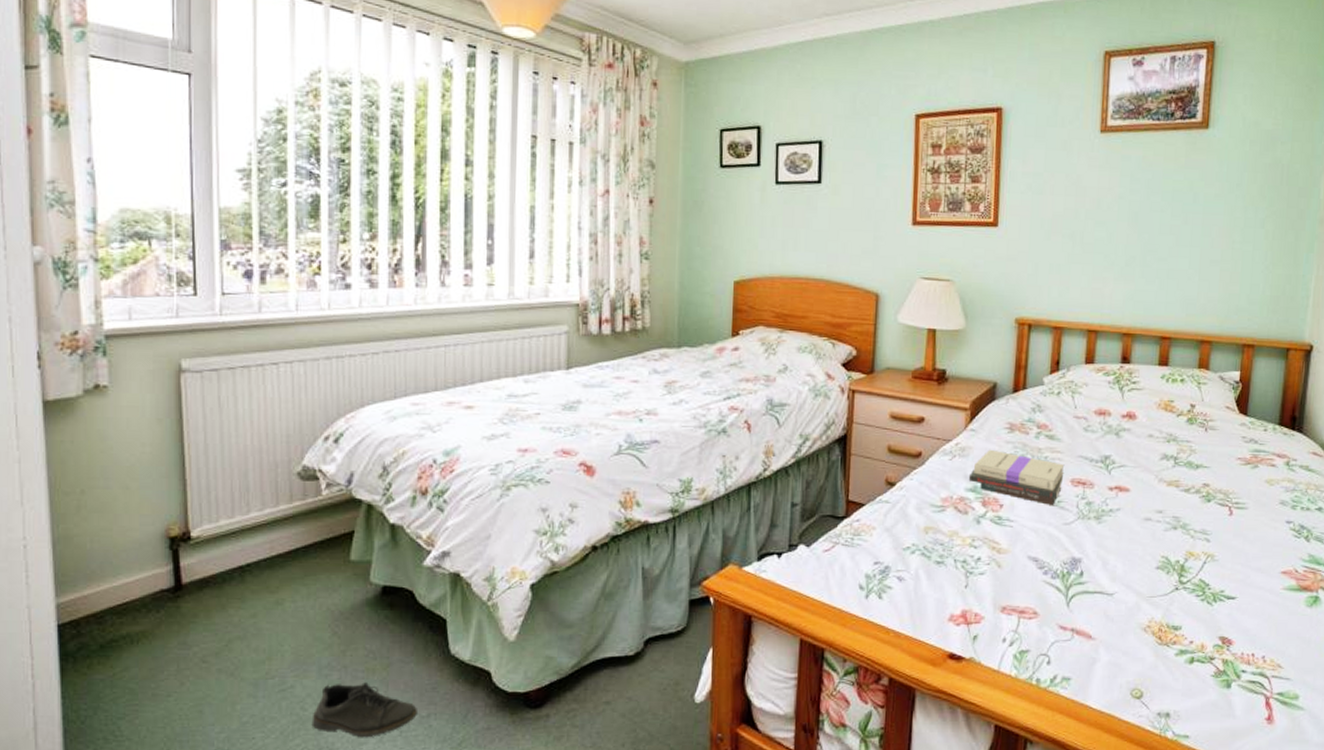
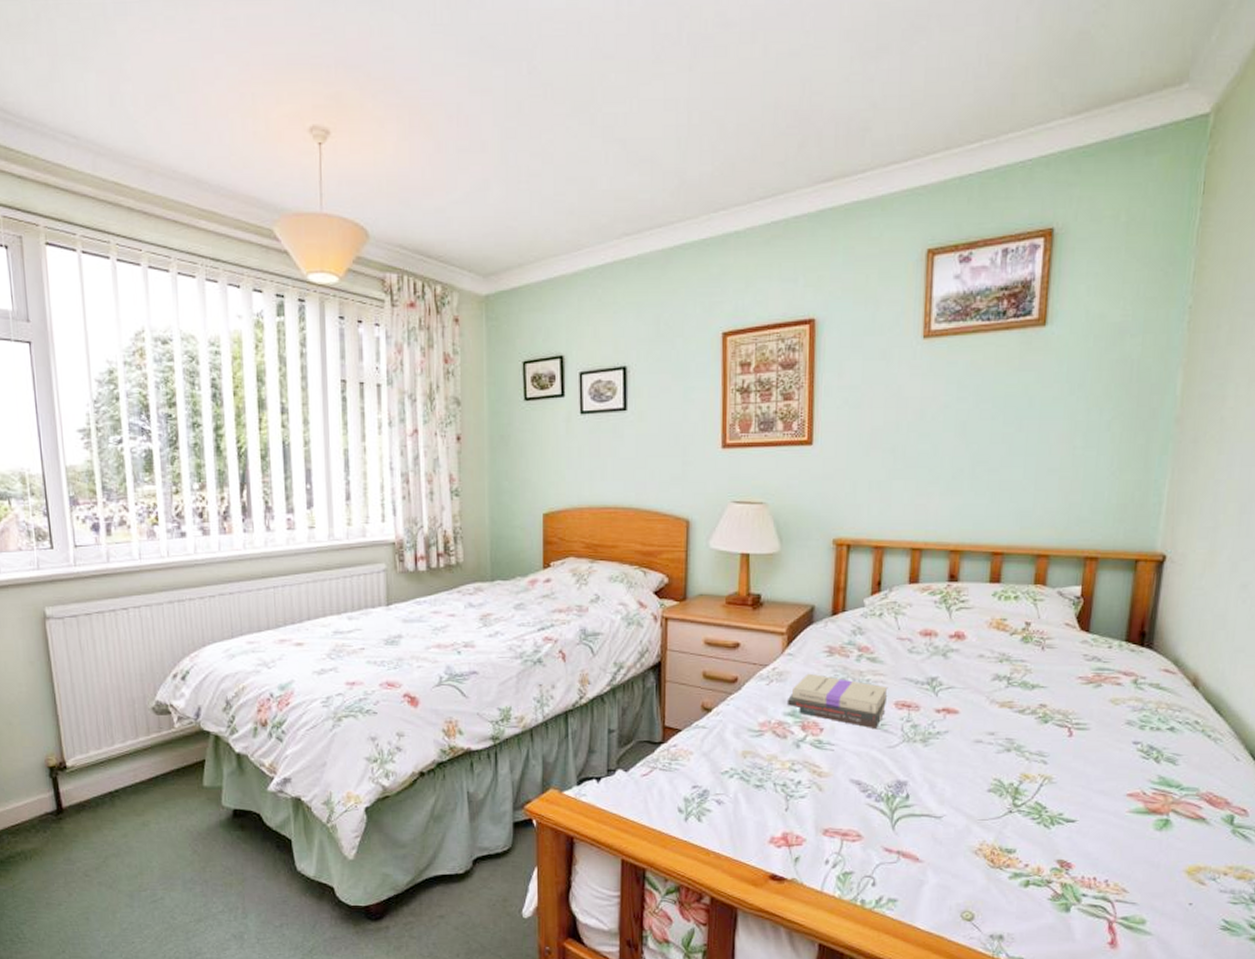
shoe: present [311,682,417,738] -> none [181,895,271,944]

